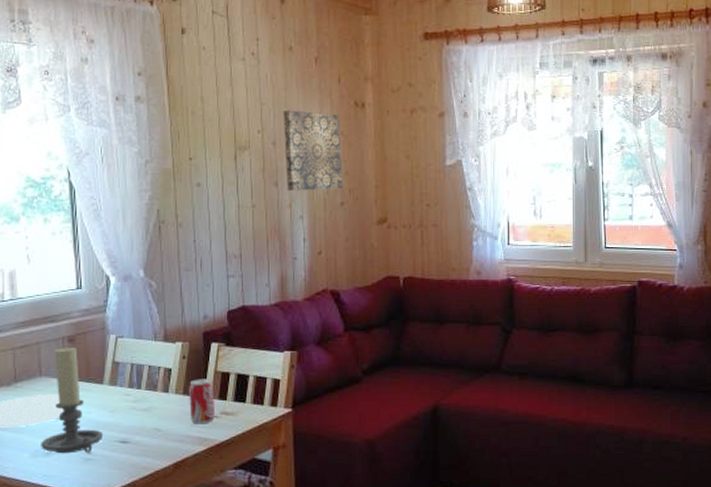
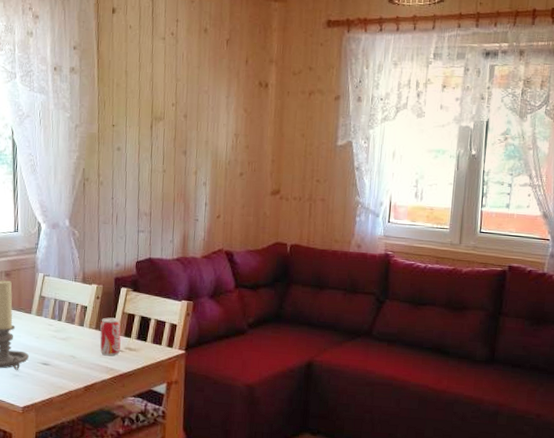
wall art: present [283,110,343,191] -> none [193,86,245,162]

